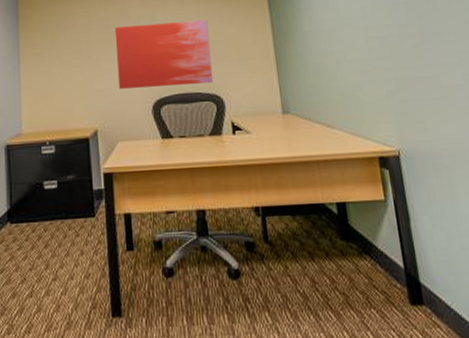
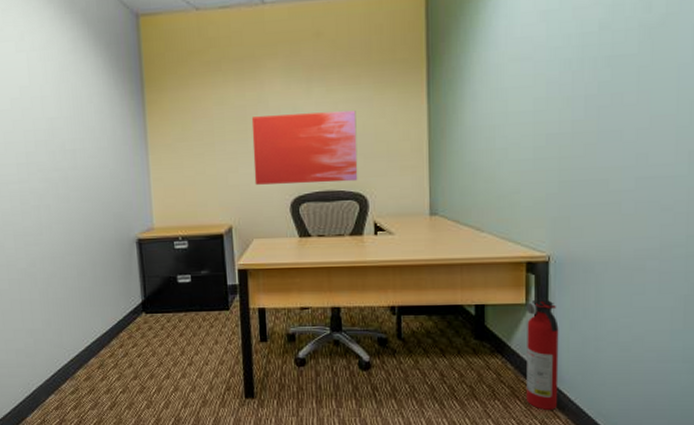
fire extinguisher: none [386,193,435,318] -> present [525,297,559,410]

